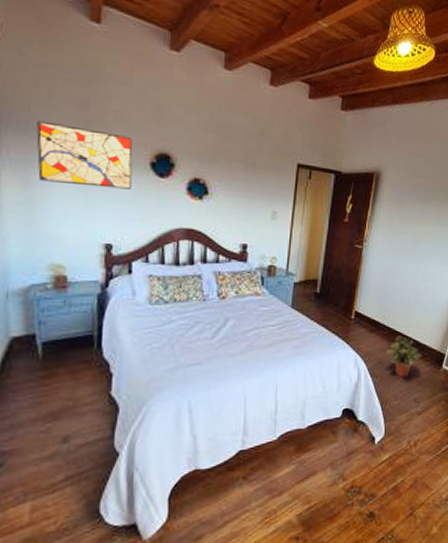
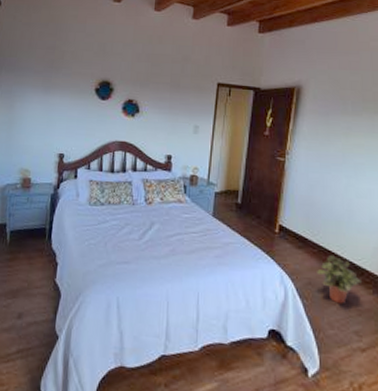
wall art: present [36,120,133,190] -> none [18,62,83,110]

